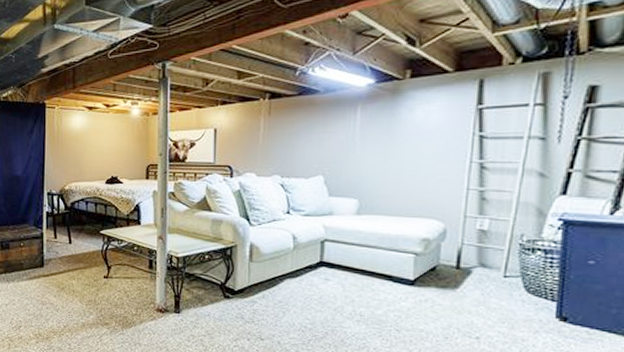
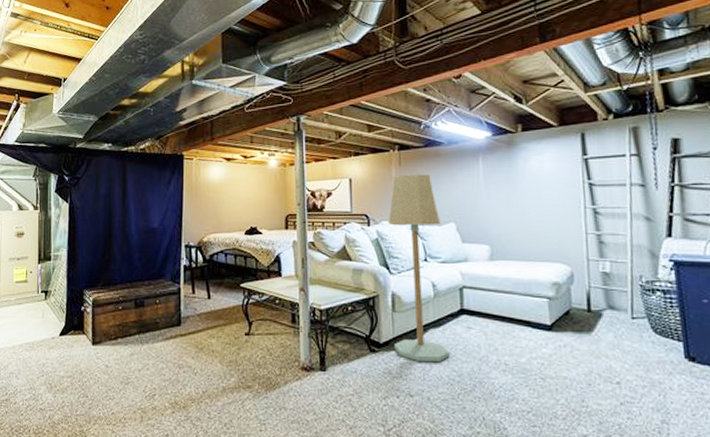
floor lamp: none [249,124,308,311] -> present [388,174,450,363]

